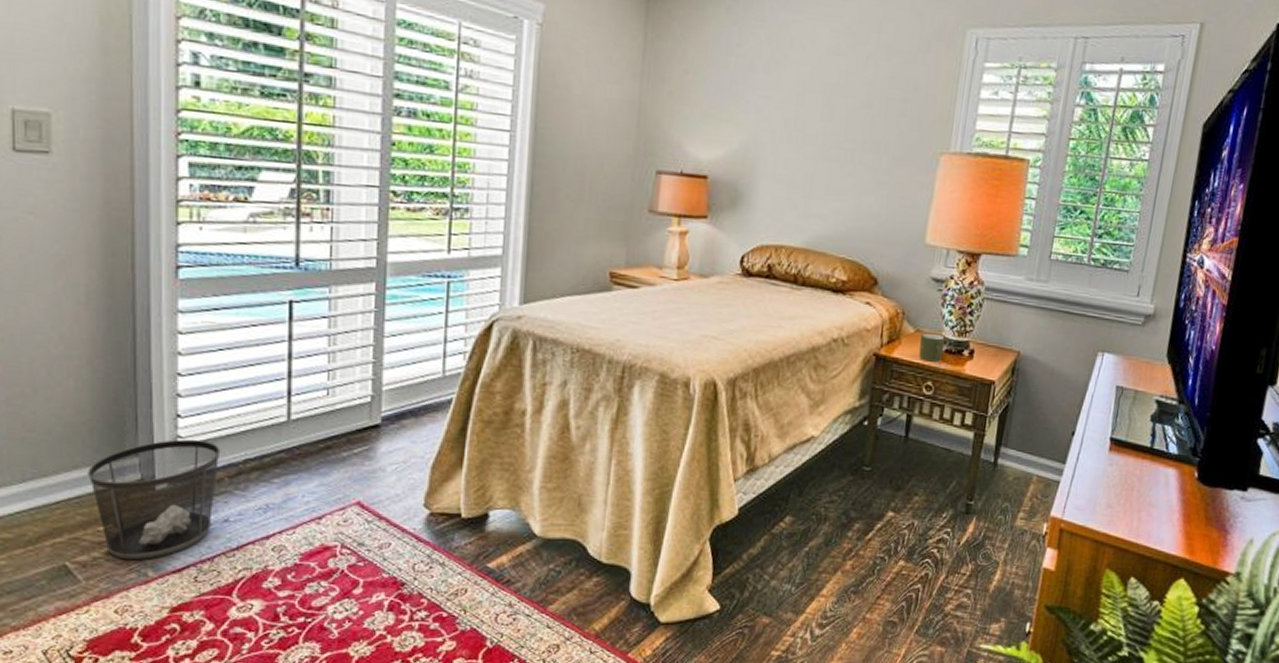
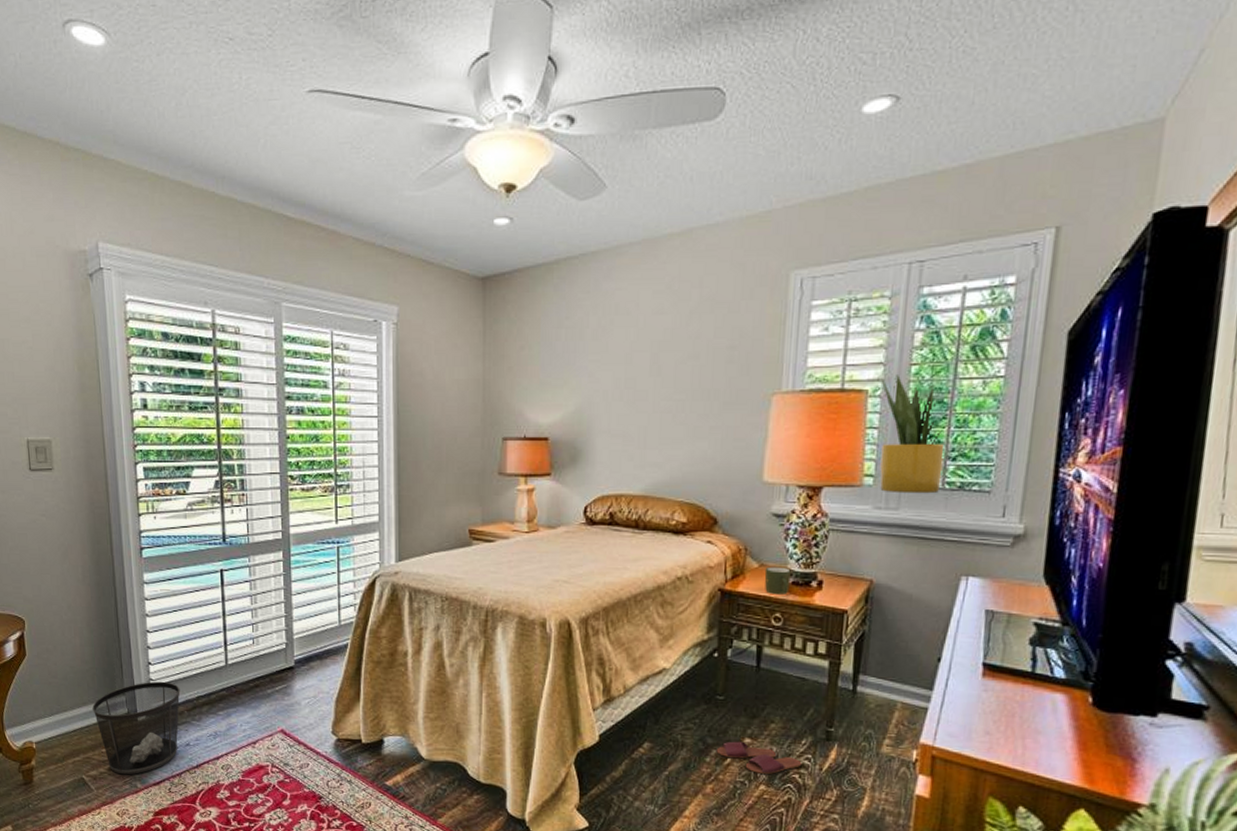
slippers: none [859,514,941,549] -> present [716,741,802,774]
planter: none [1033,148,1093,269] -> present [879,375,944,494]

